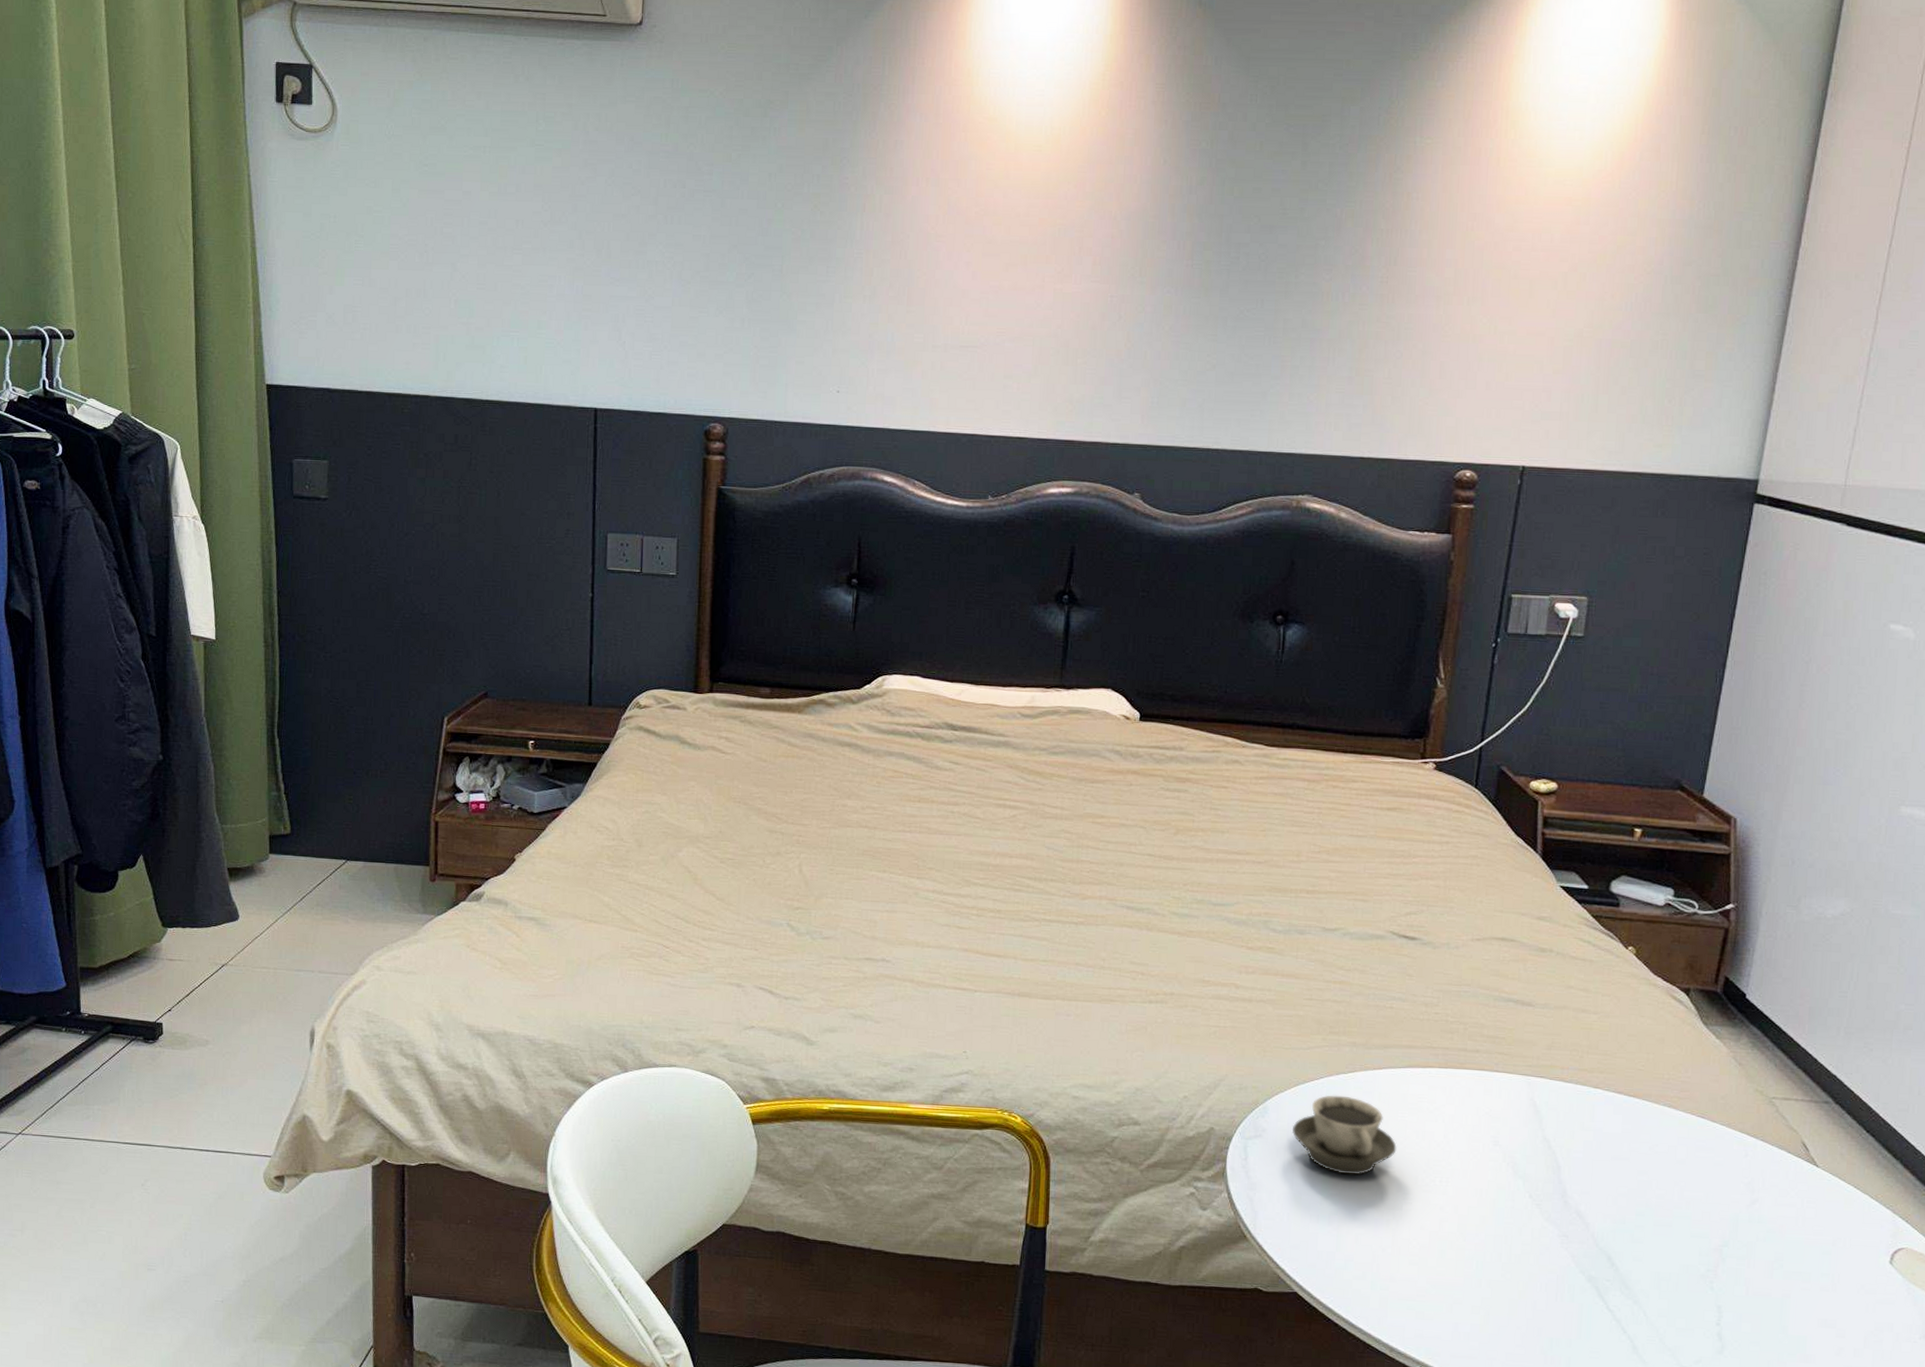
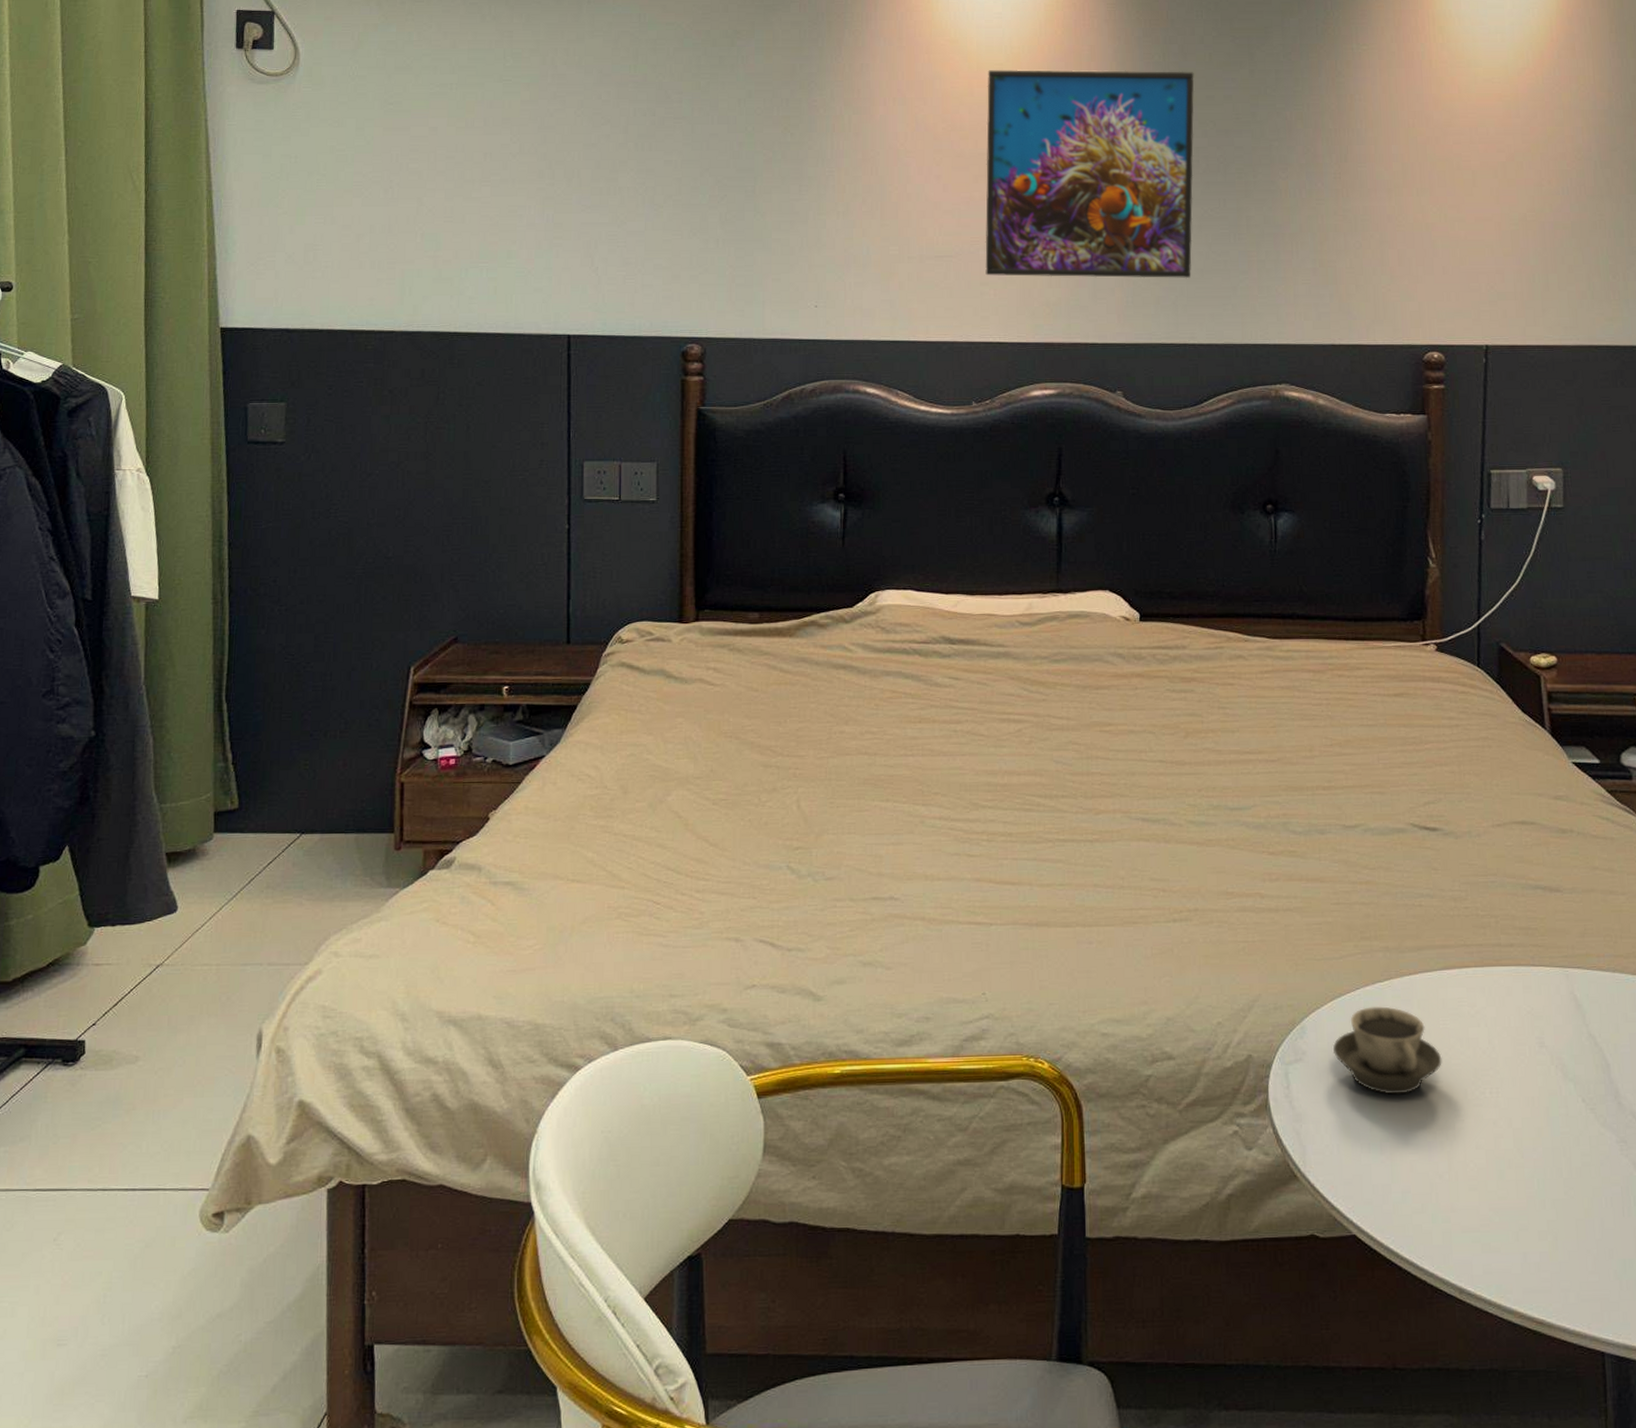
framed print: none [1010,151,1242,382] -> present [985,69,1194,279]

